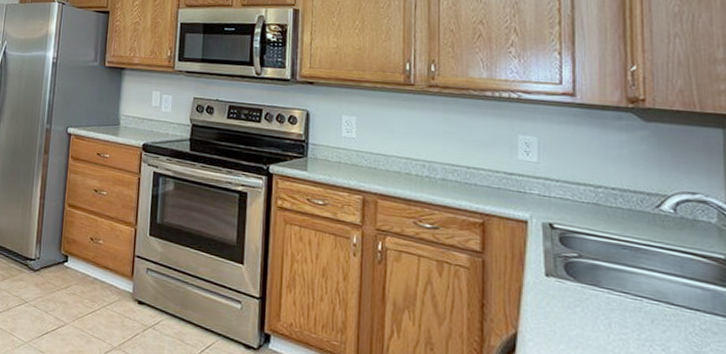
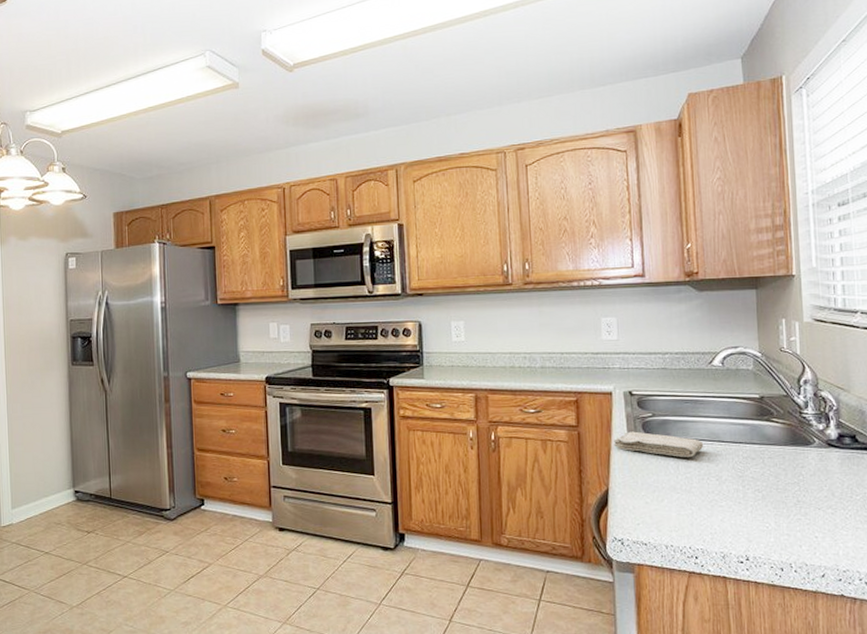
washcloth: none [527,270,647,316] -> present [614,431,704,458]

